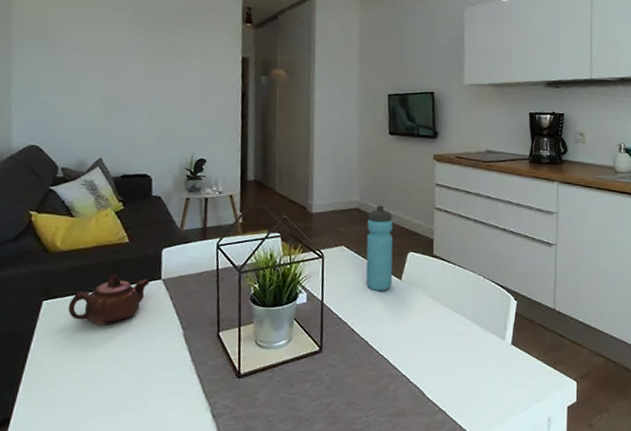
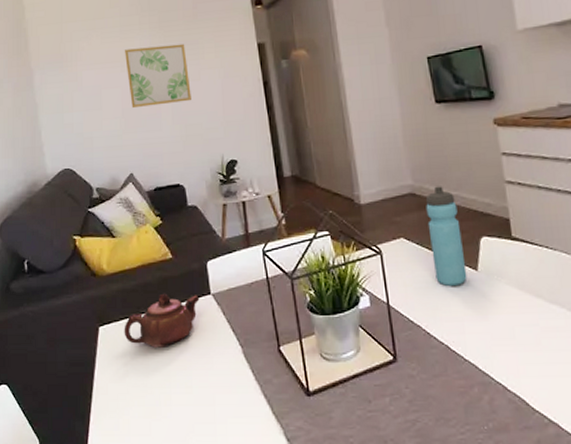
wall art: none [110,41,173,99] -> present [125,43,191,109]

